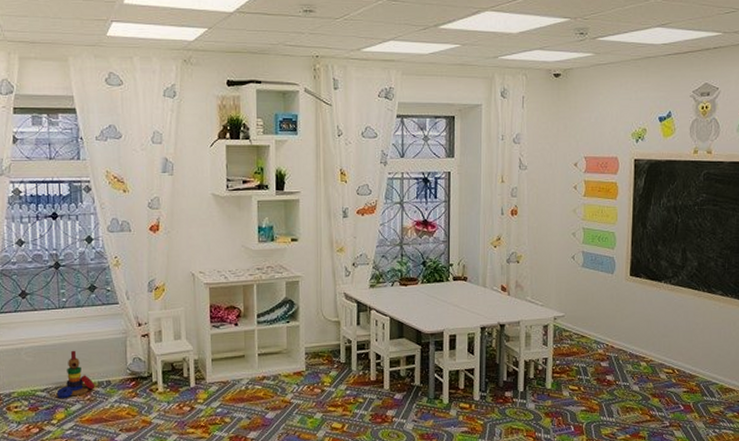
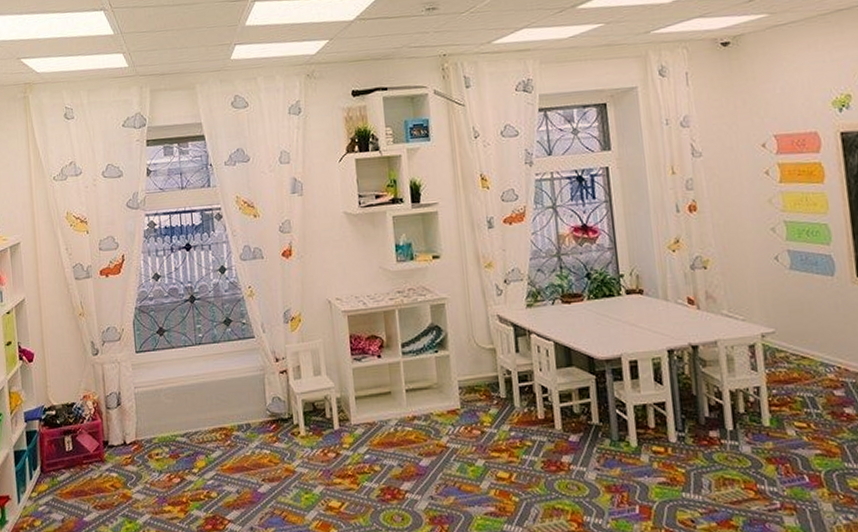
stacking toy: present [56,350,95,399] -> none [196,390,235,445]

